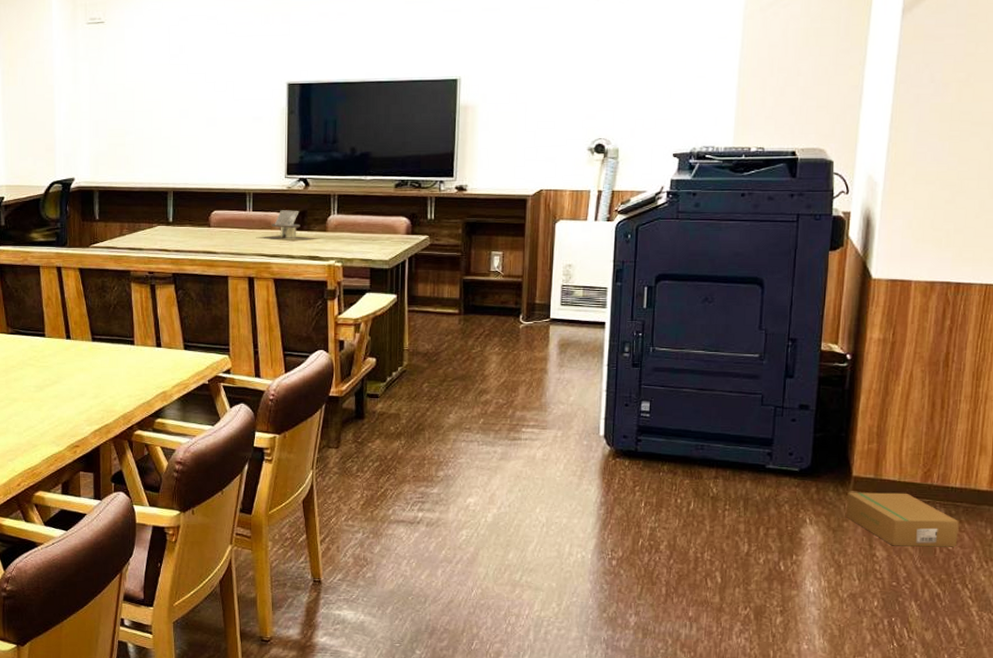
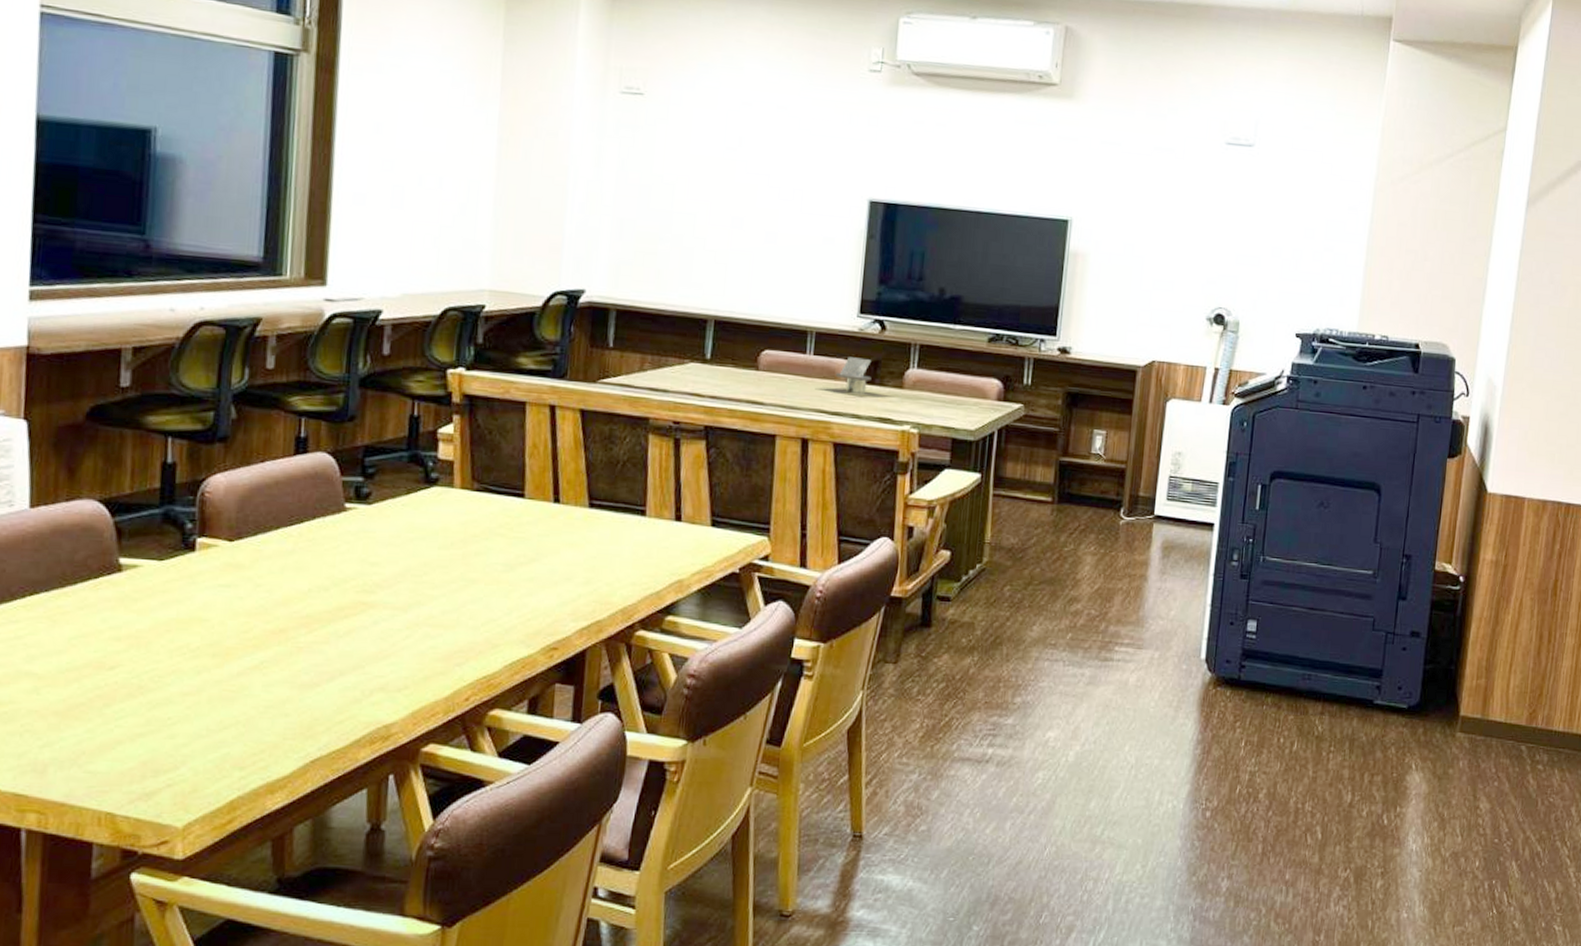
box: present [846,492,959,547] -> none [1452,734,1561,799]

